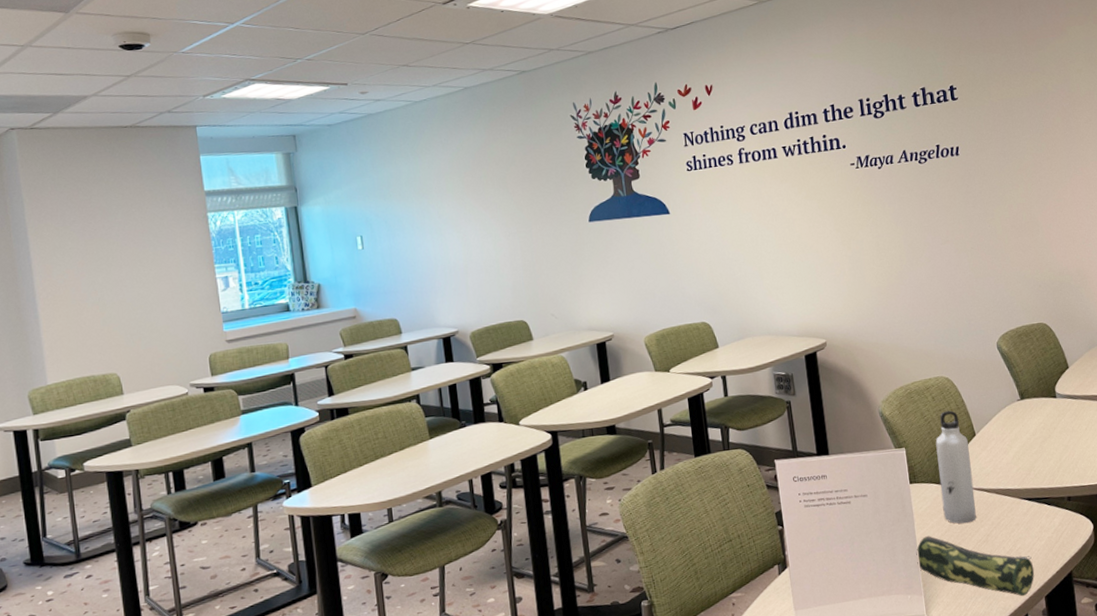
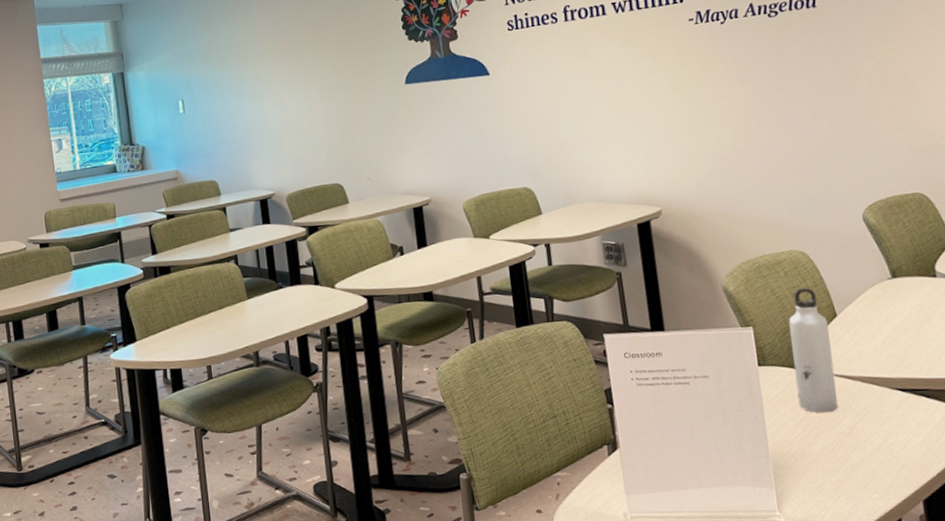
pencil case: present [916,536,1035,597] -> none [766,424,910,499]

